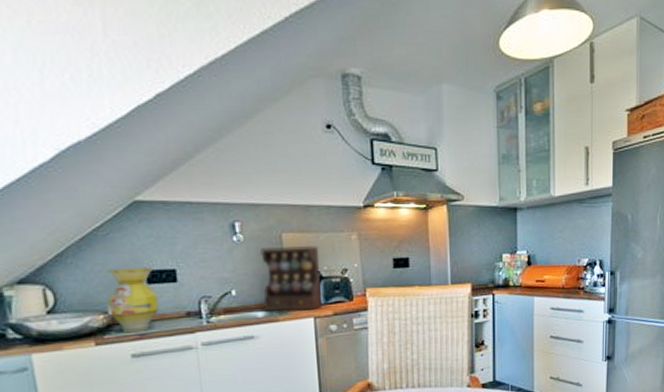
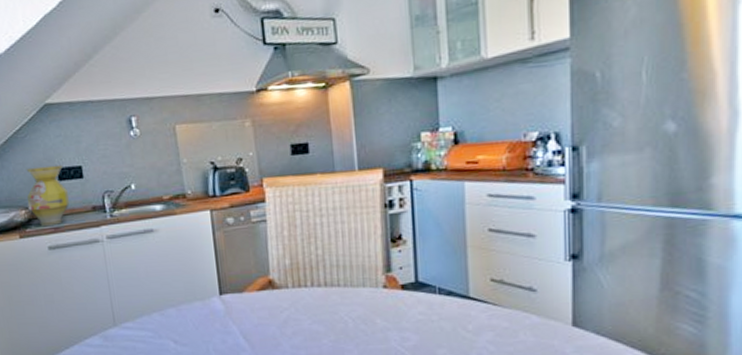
spice rack: present [260,246,322,312] -> none [156,136,217,205]

